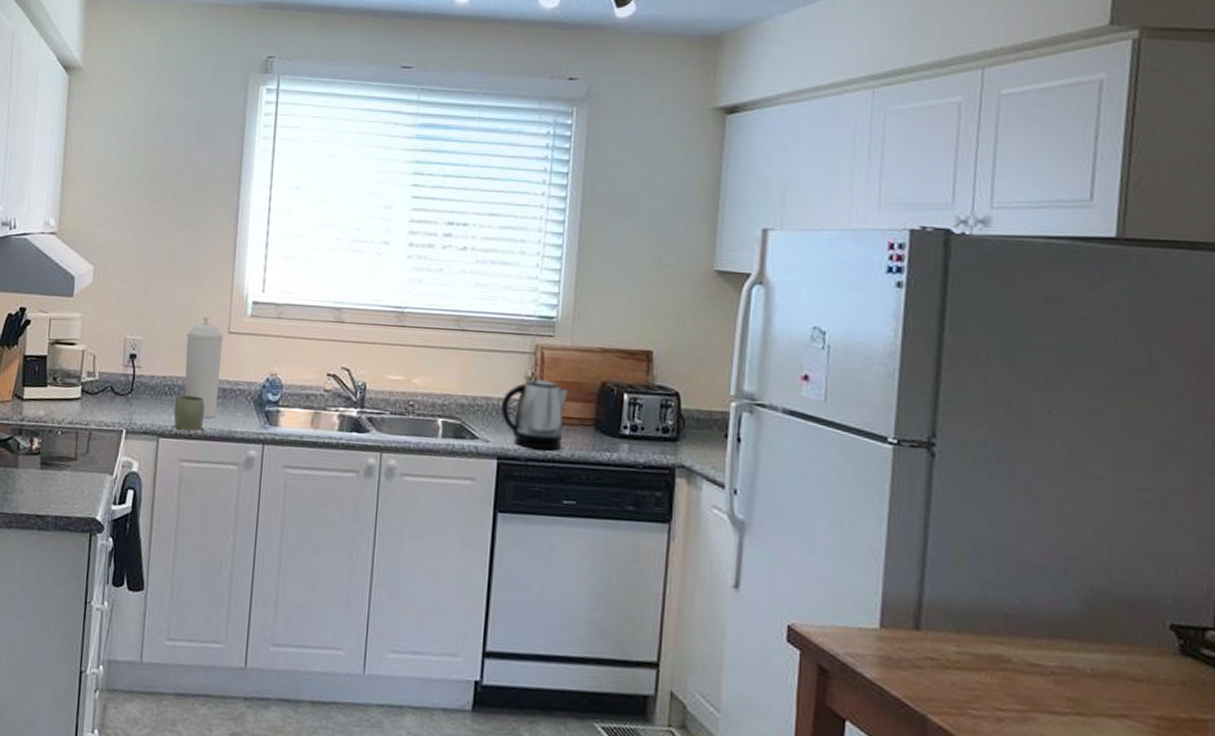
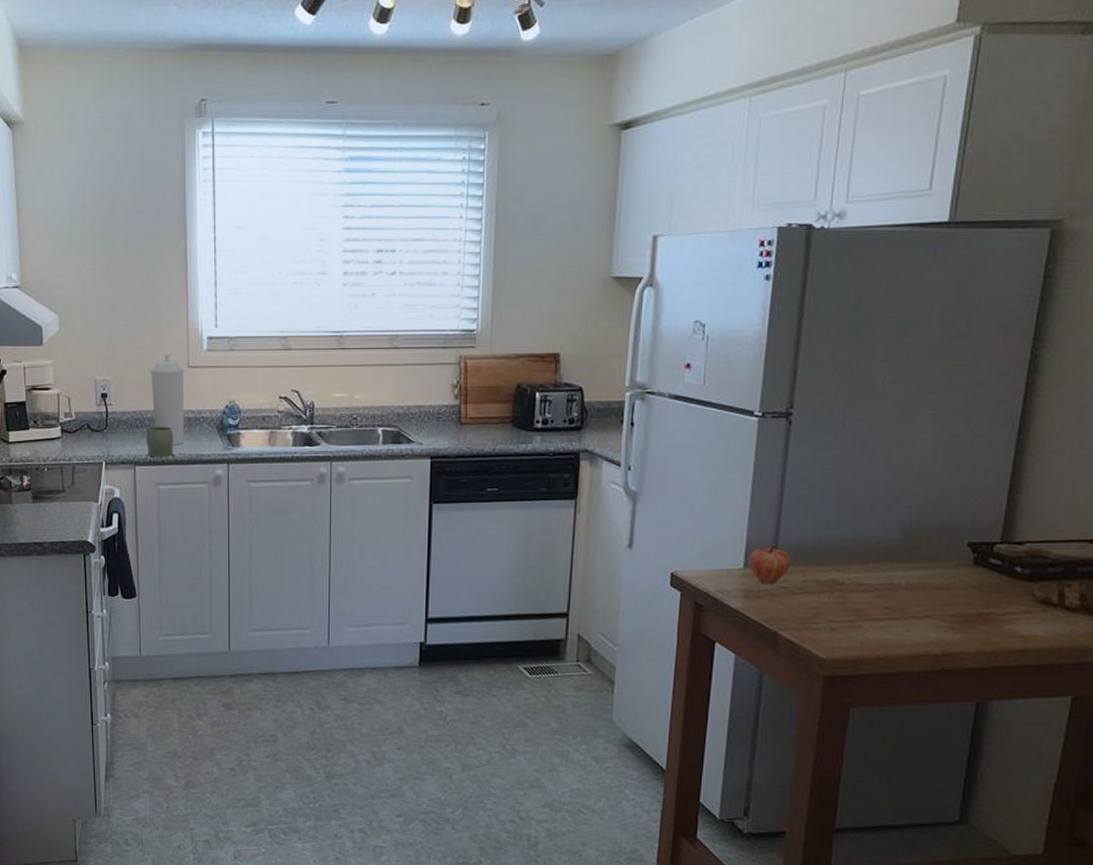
kettle: present [501,379,568,451] -> none [432,386,489,447]
fruit: none [885,602,940,653] -> present [748,544,791,585]

